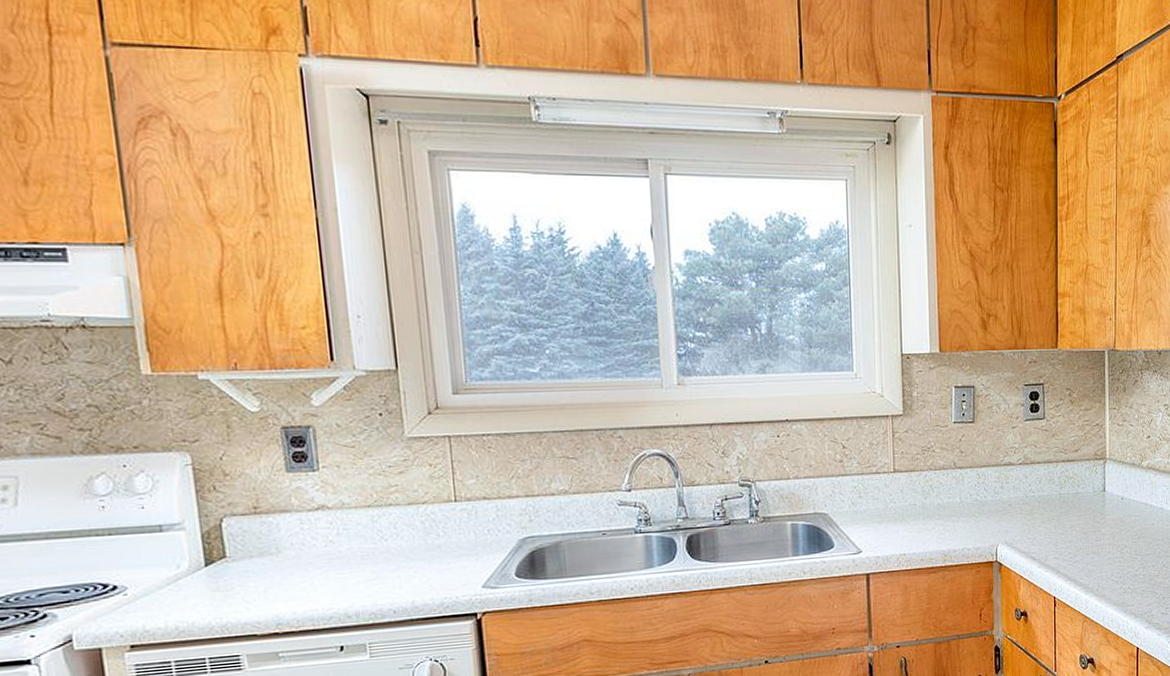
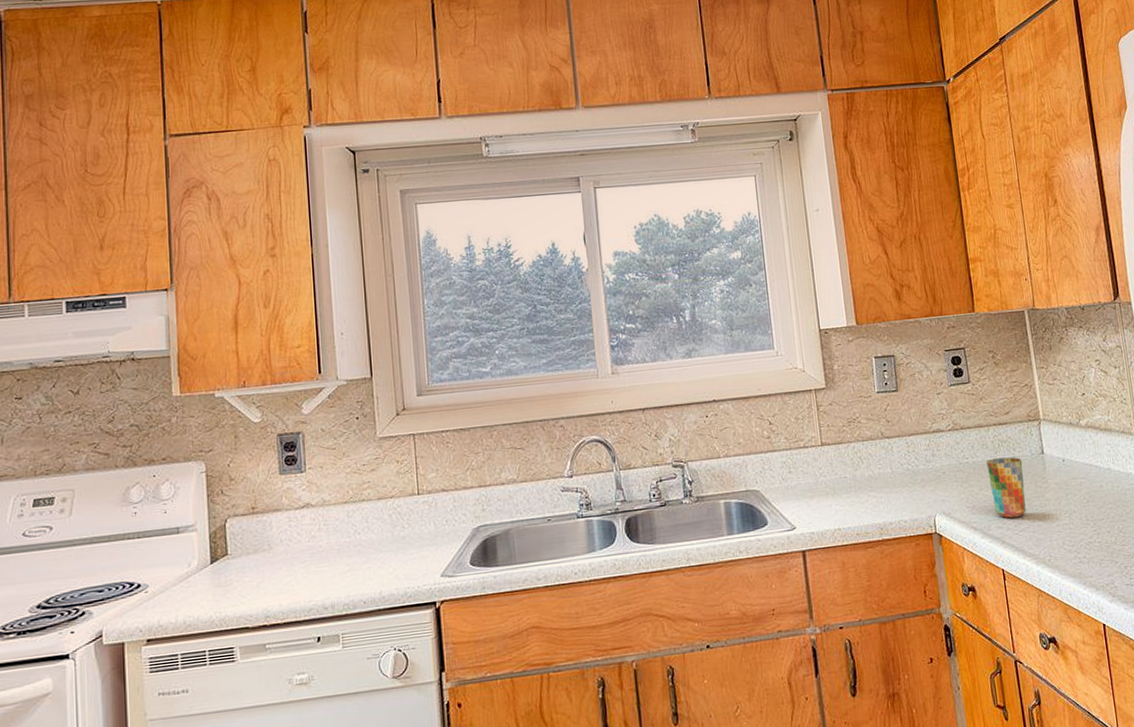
cup: none [1051,493,1085,551] -> present [986,457,1026,519]

